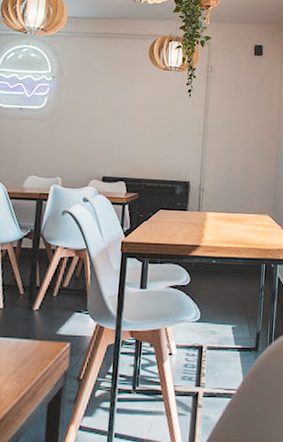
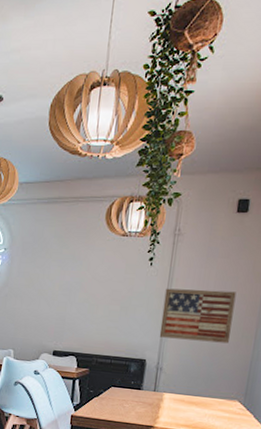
wall art: none [200,116,259,164] -> present [159,288,237,344]

